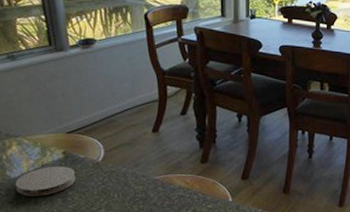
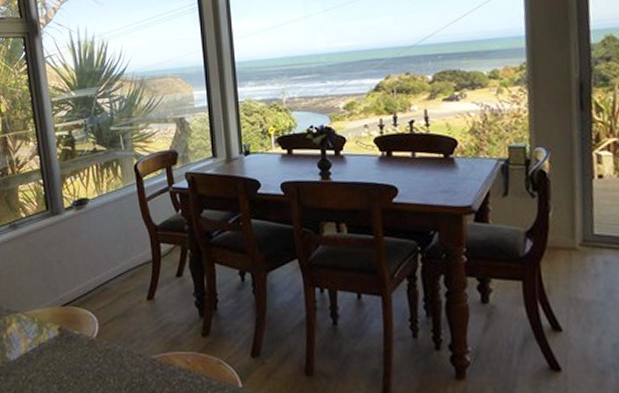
coaster: present [15,166,76,197] -> none [14,345,71,382]

